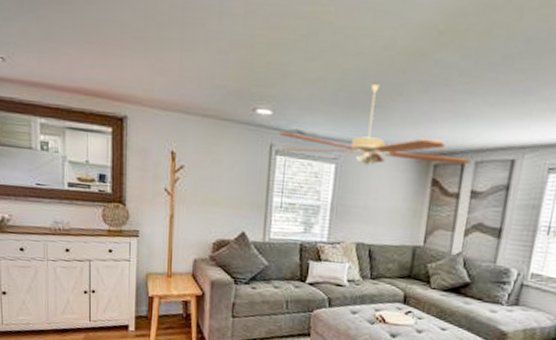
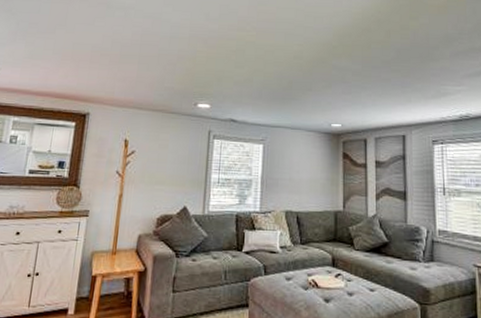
ceiling fan: present [279,84,471,166] -> none [216,83,372,145]

